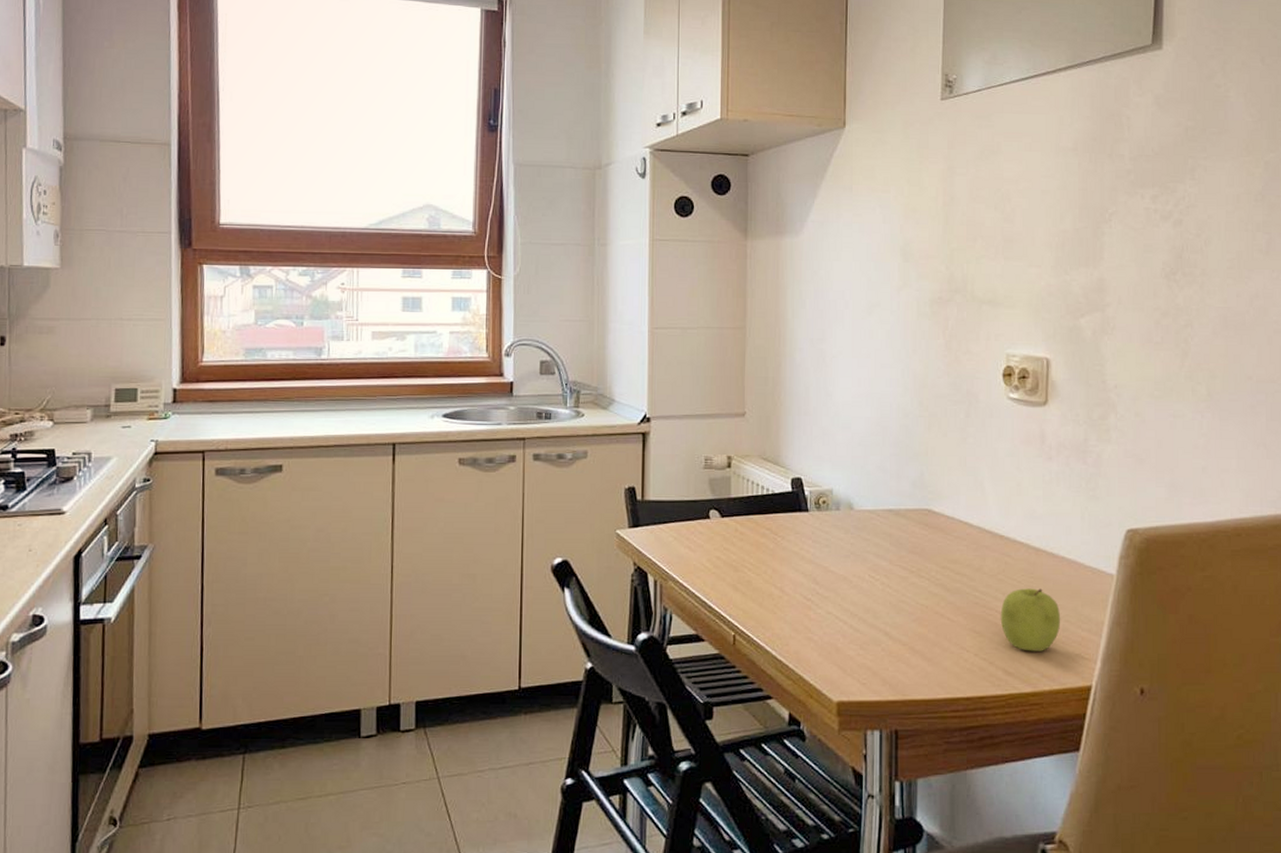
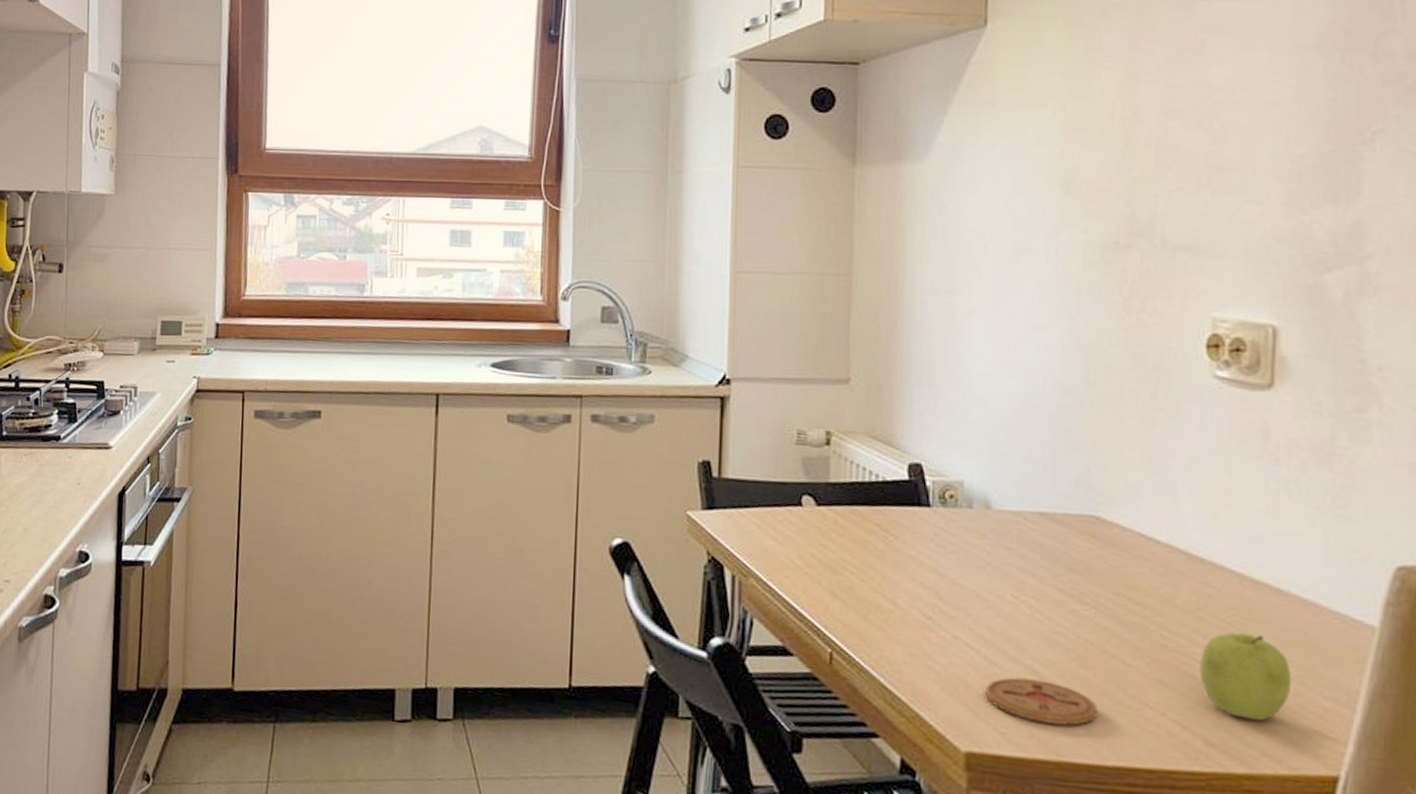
coaster: none [851,639,931,672] -> present [986,677,1098,726]

